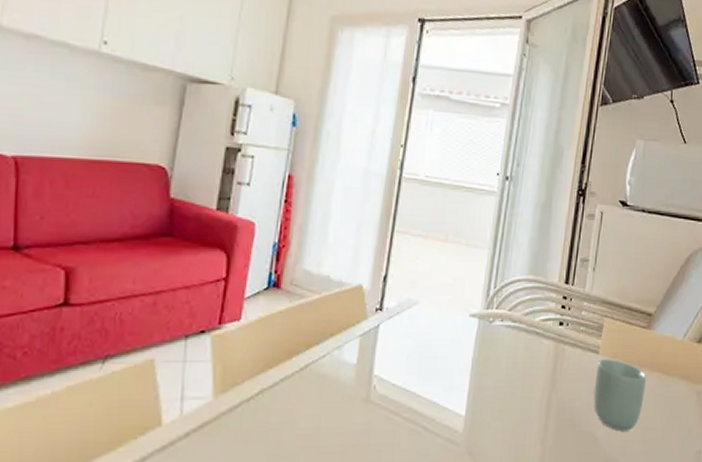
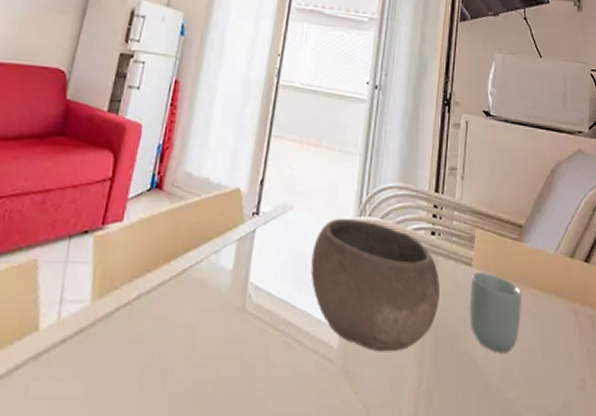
bowl: none [436,312,566,434] -> present [311,219,440,352]

